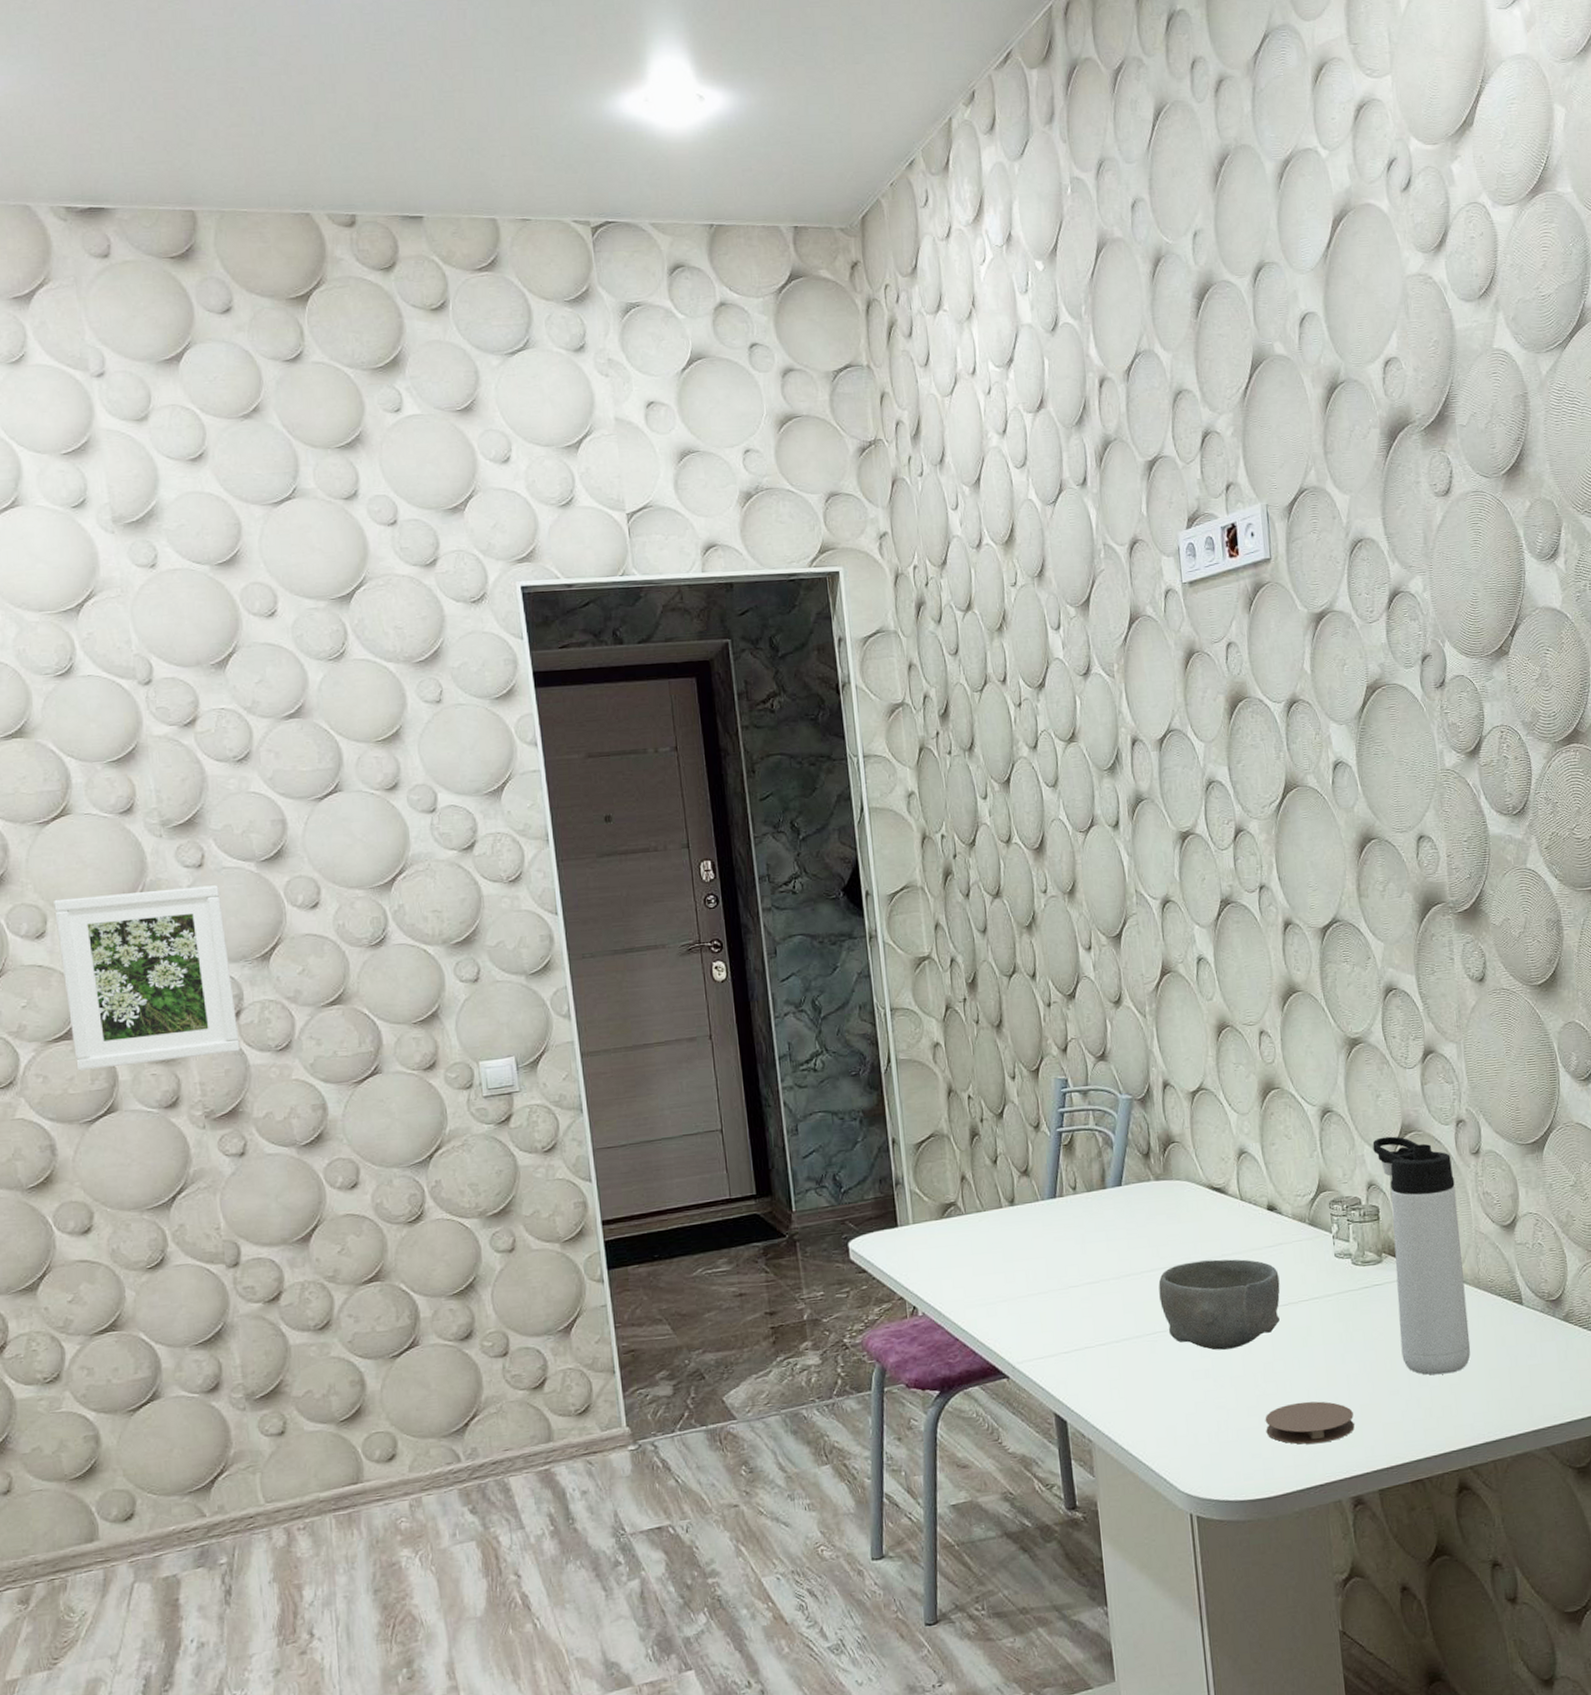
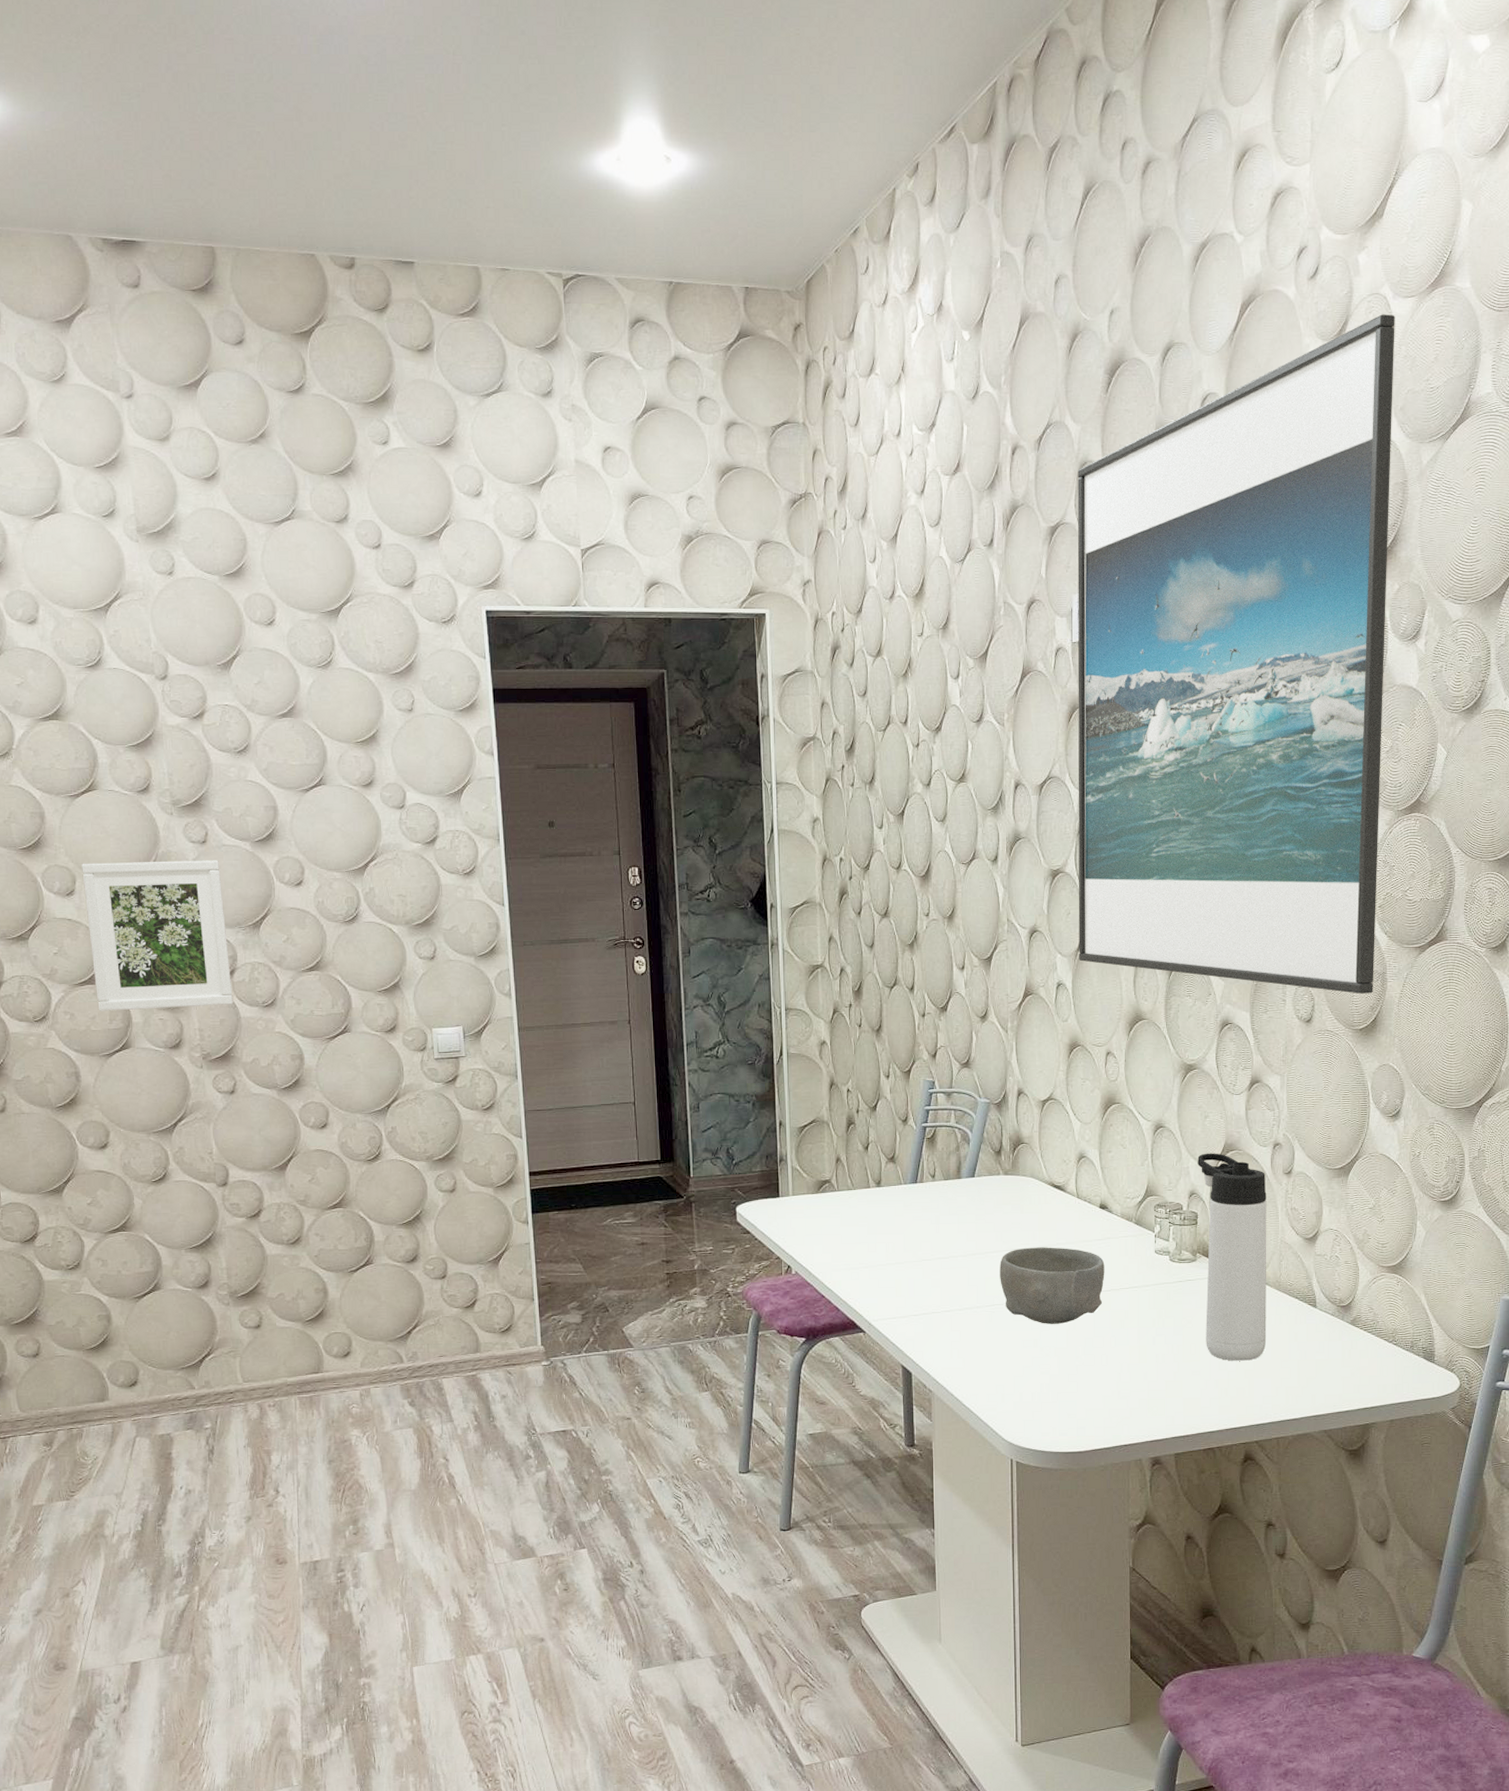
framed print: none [1172,223,1549,946] -> present [1077,314,1395,994]
coaster: present [1265,1401,1355,1444] -> none [1082,1374,1159,1410]

